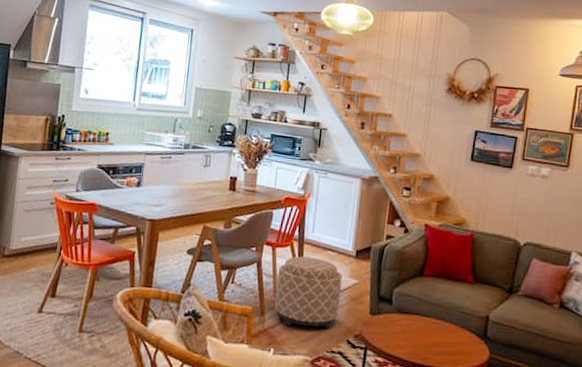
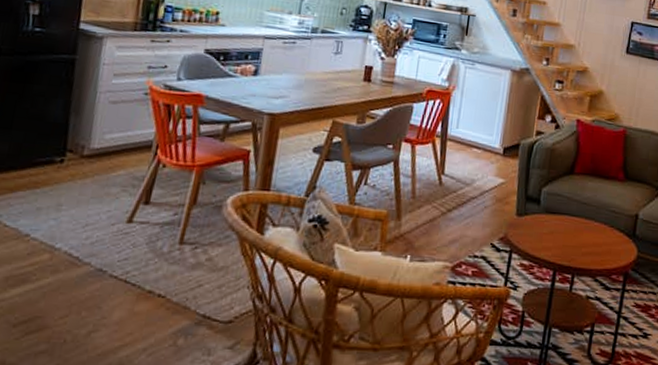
ottoman: present [274,256,342,329] -> none [412,154,488,232]

